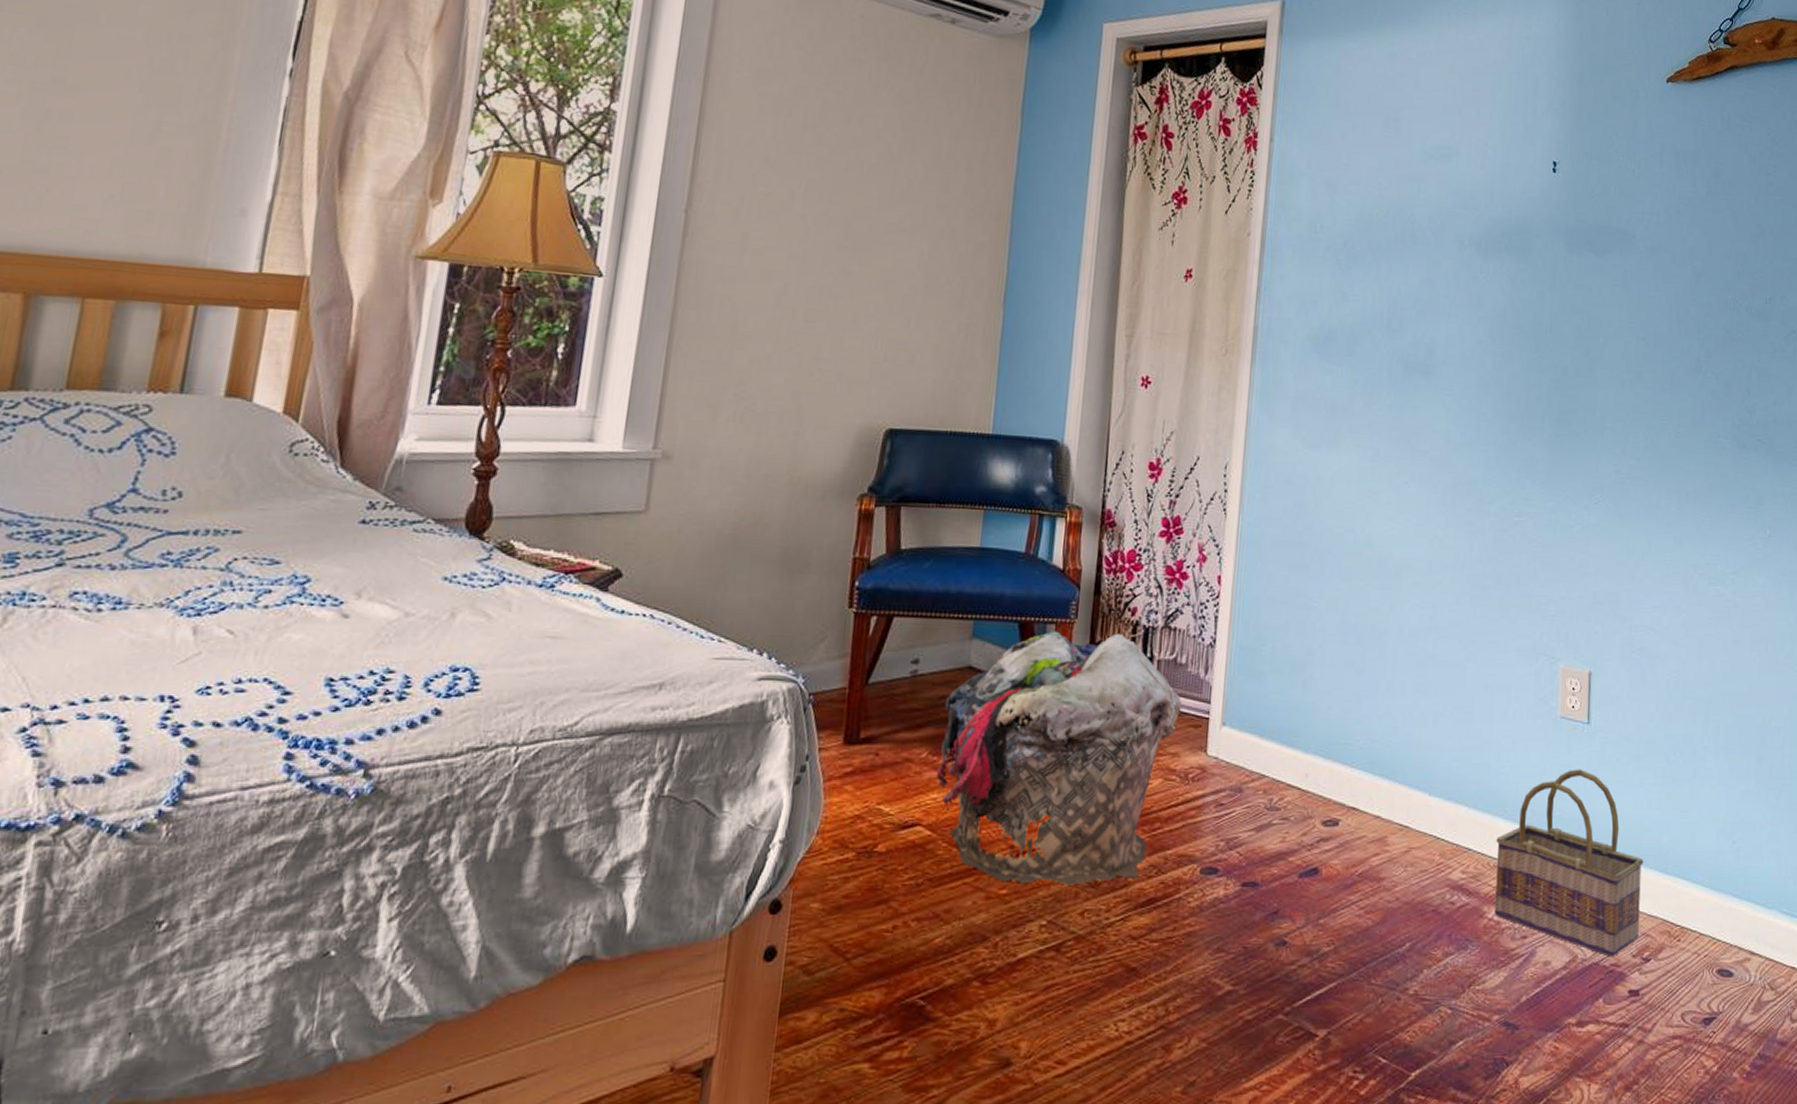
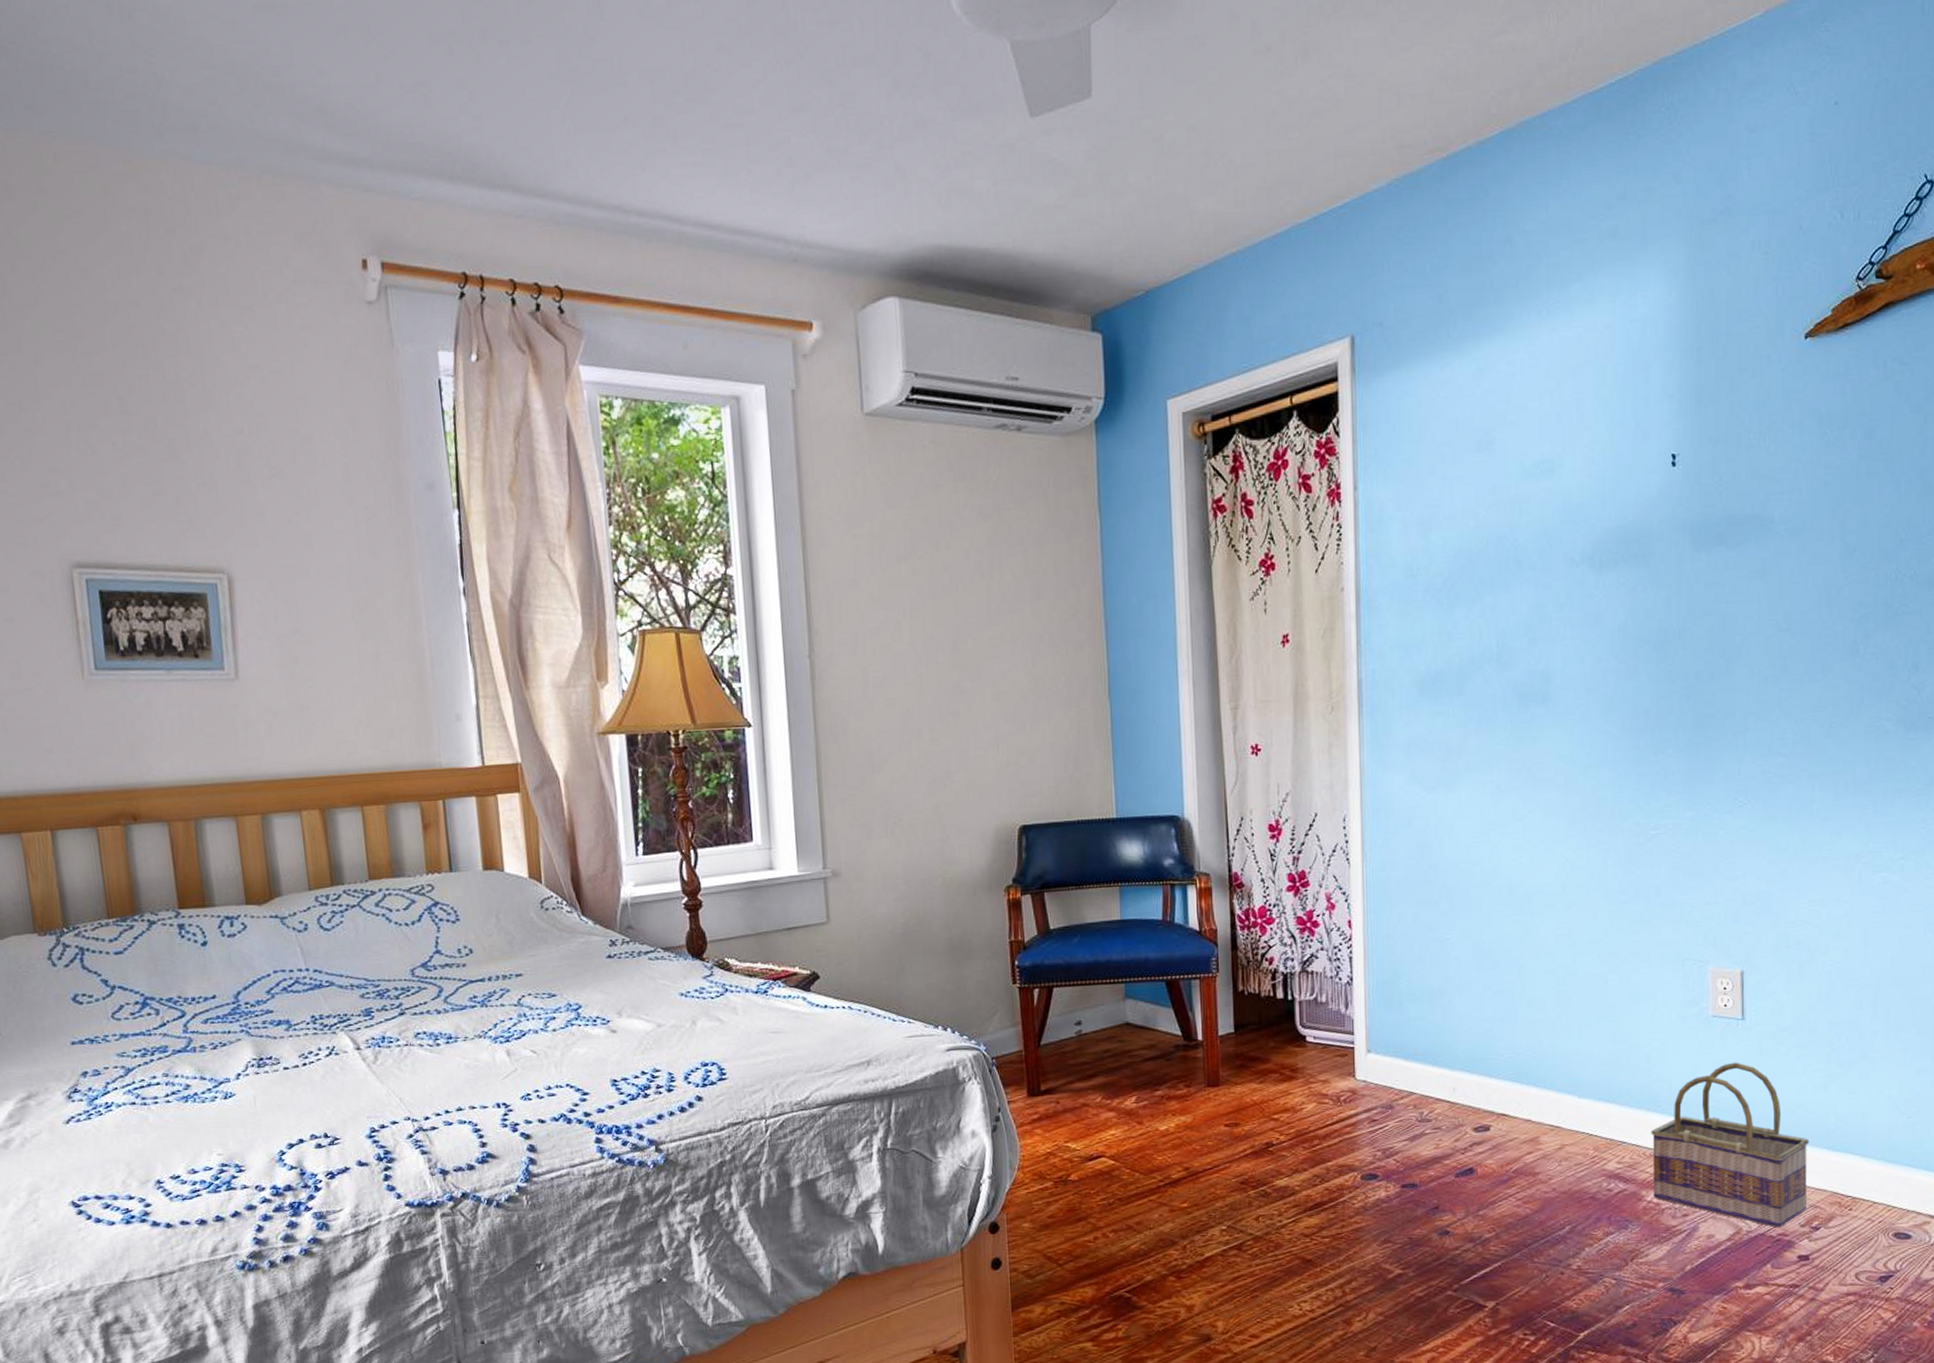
laundry basket: present [935,631,1182,885] -> none [1110,981,1327,1198]

